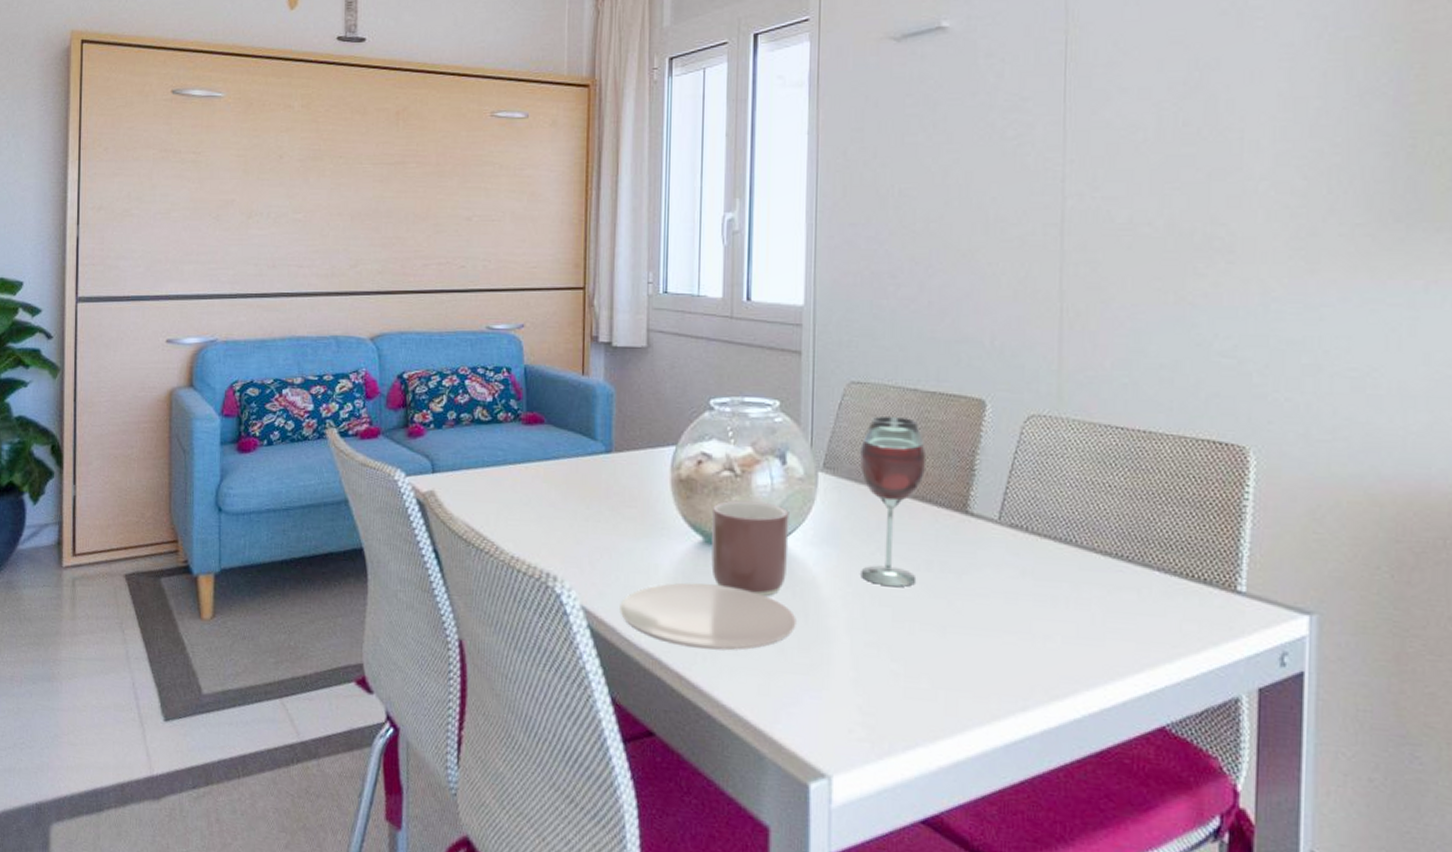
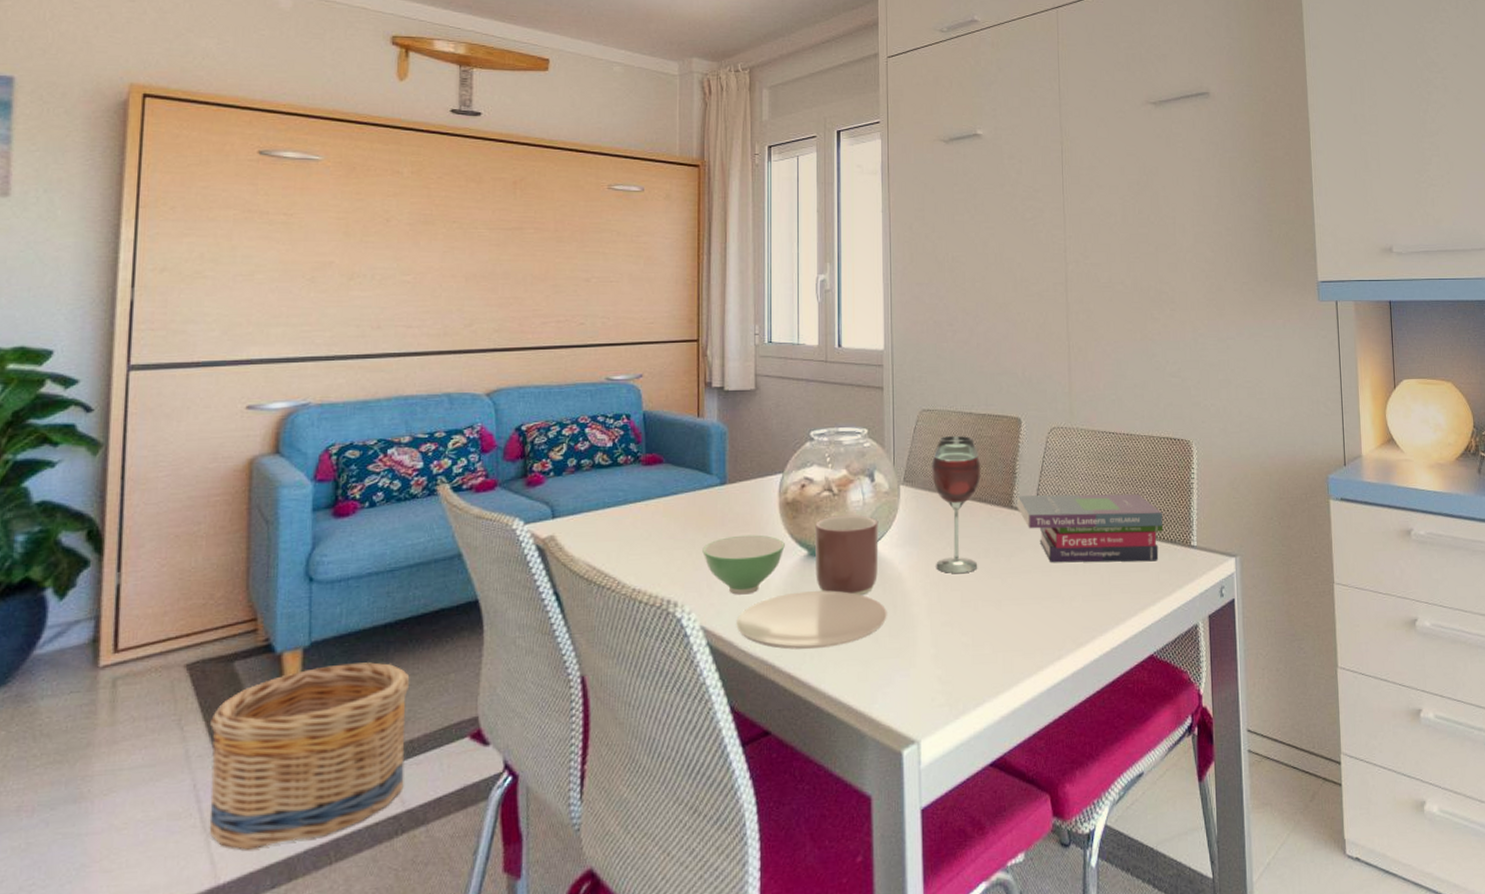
basket: none [144,593,303,751] -> present [209,662,410,850]
bowl: none [584,511,677,578] -> present [702,535,785,595]
books: none [974,499,1194,606] -> present [1017,493,1164,563]

